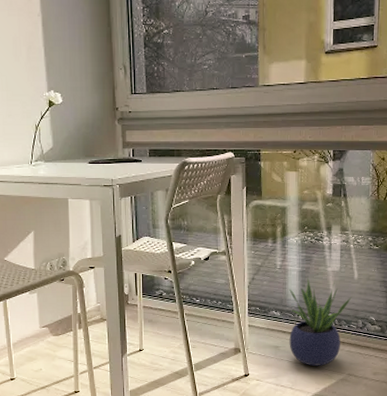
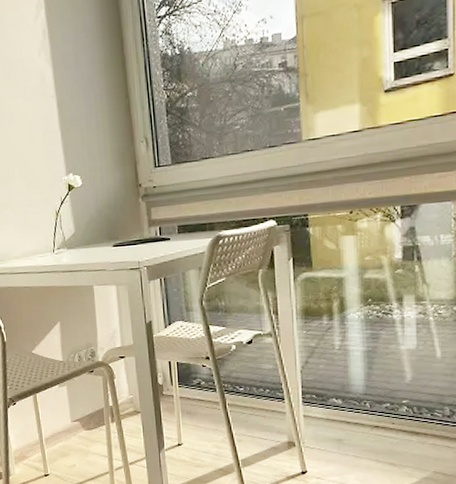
potted plant: present [289,278,352,366] -> none [352,358,434,462]

